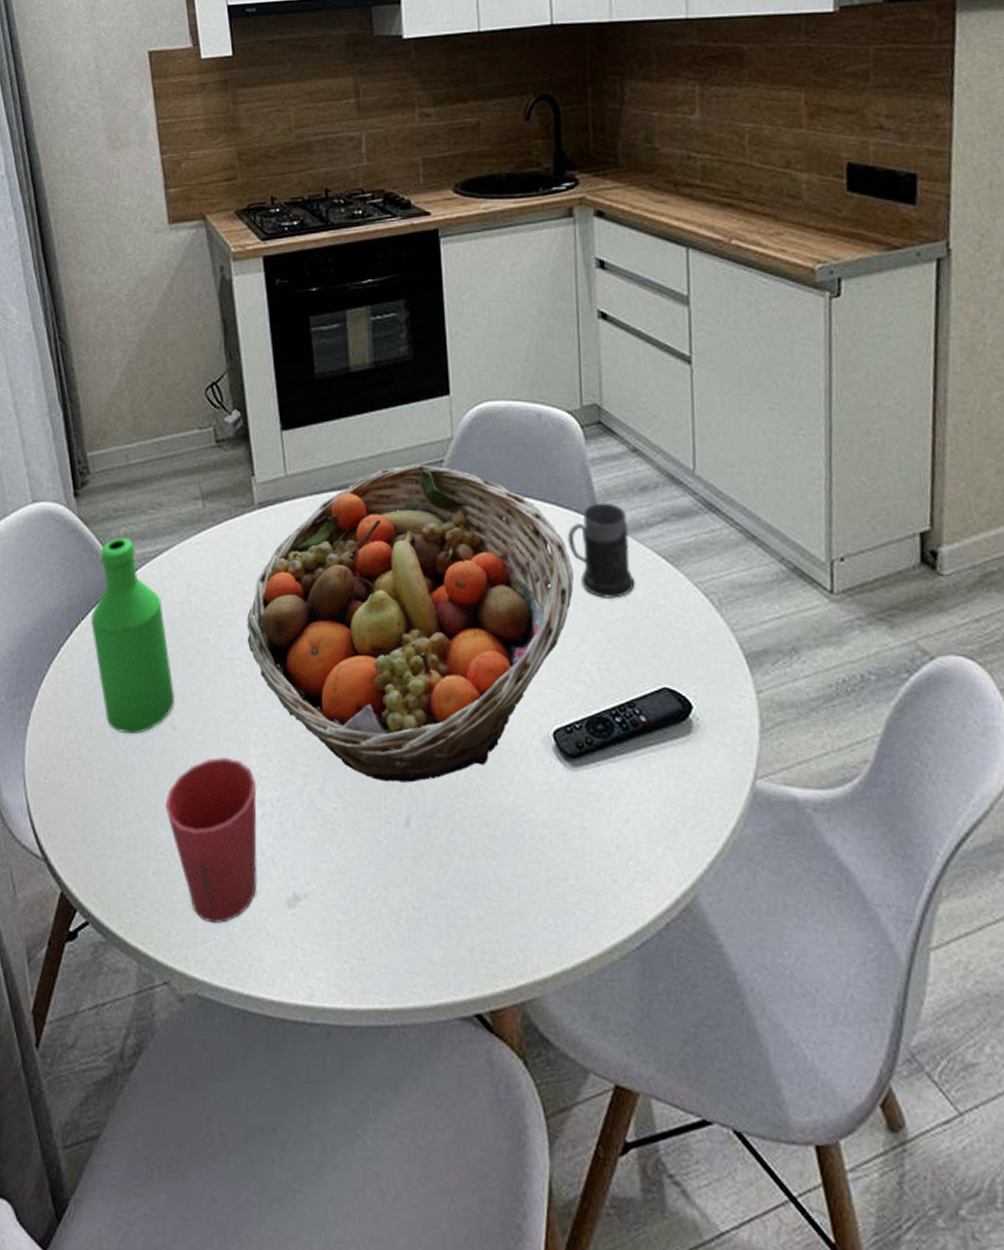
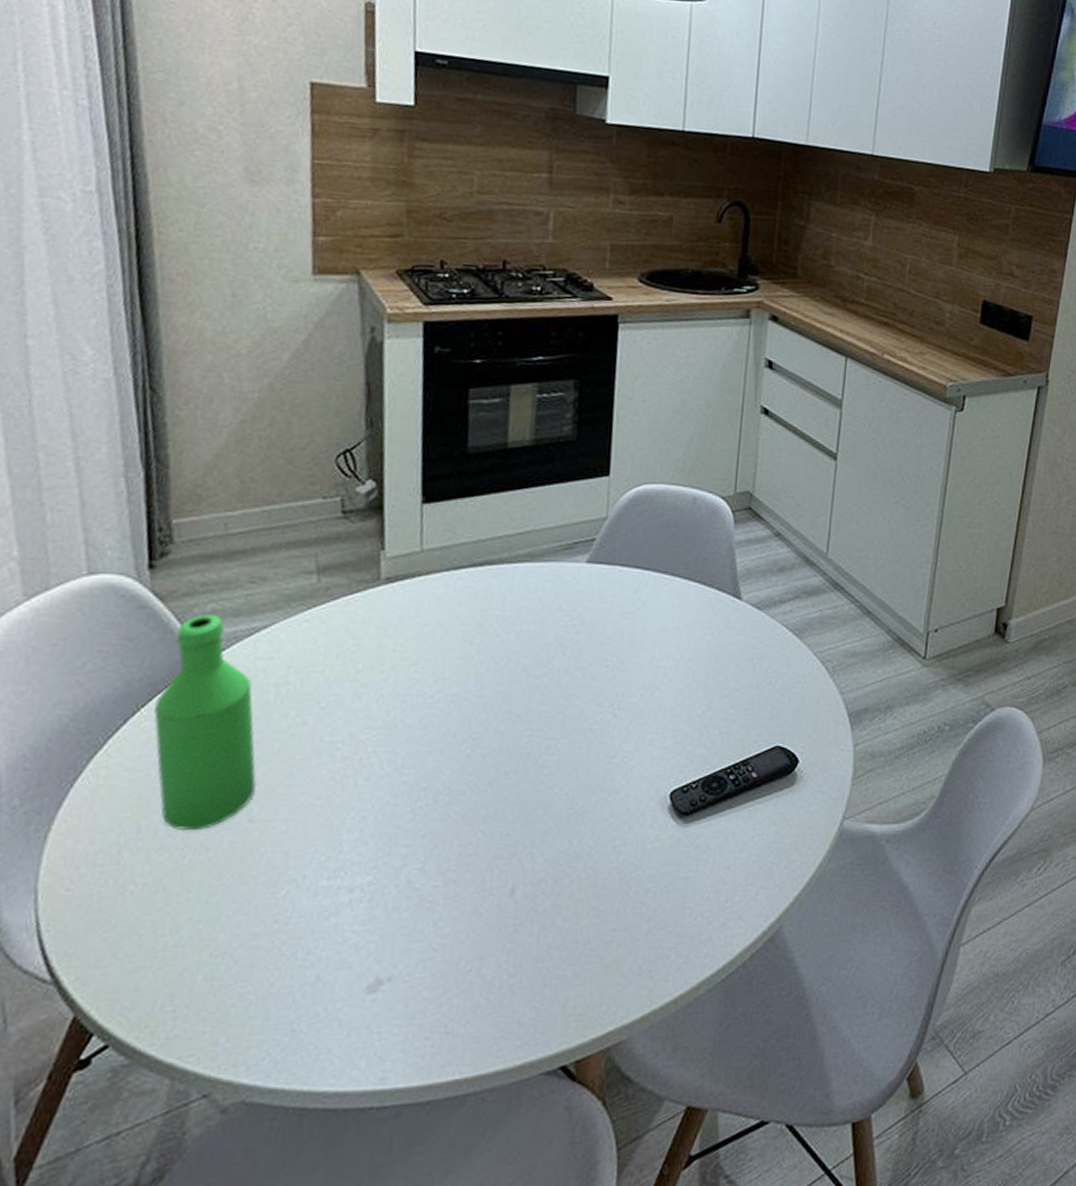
cup: present [165,757,257,924] -> none [228,845,346,1024]
fruit basket: present [247,463,574,783] -> none [353,541,708,854]
mug: present [567,502,635,599] -> none [706,581,764,668]

